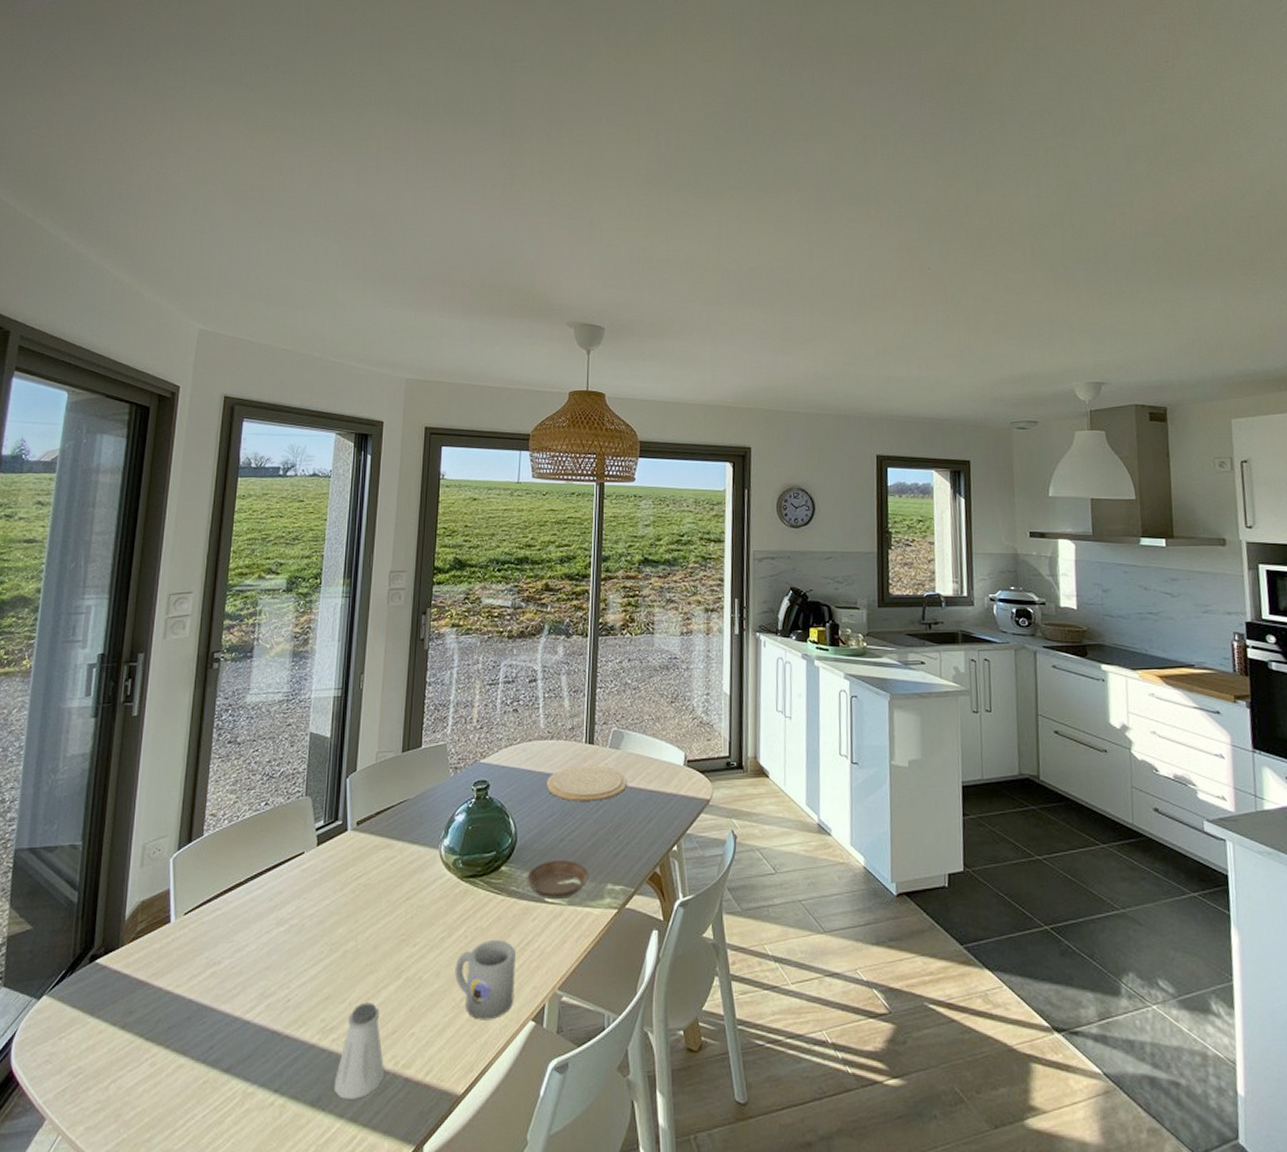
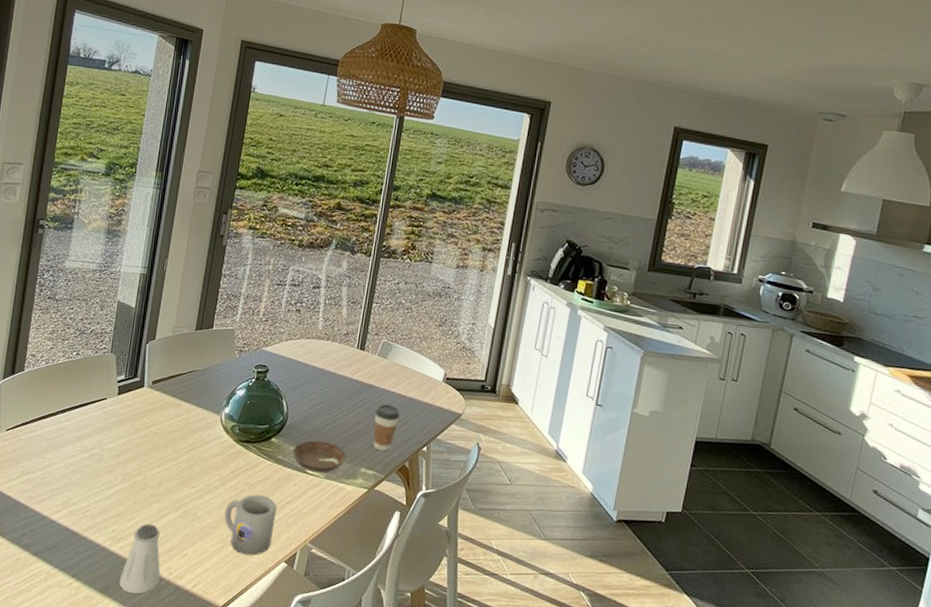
plate: present [546,765,627,801] -> none [318,366,390,399]
coffee cup: none [615,802,642,860] -> present [373,404,400,452]

